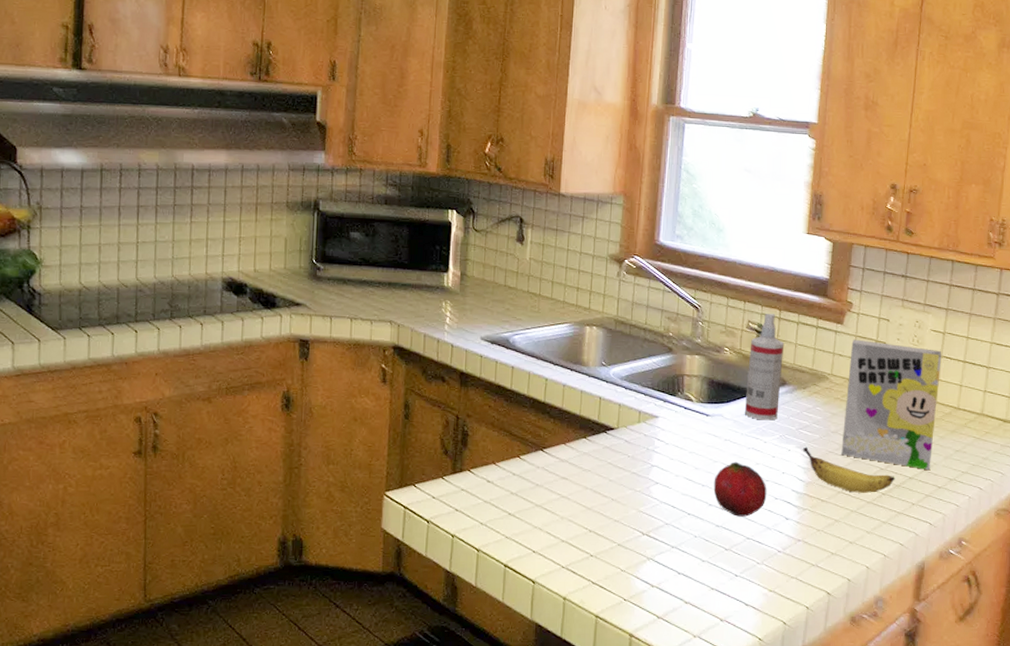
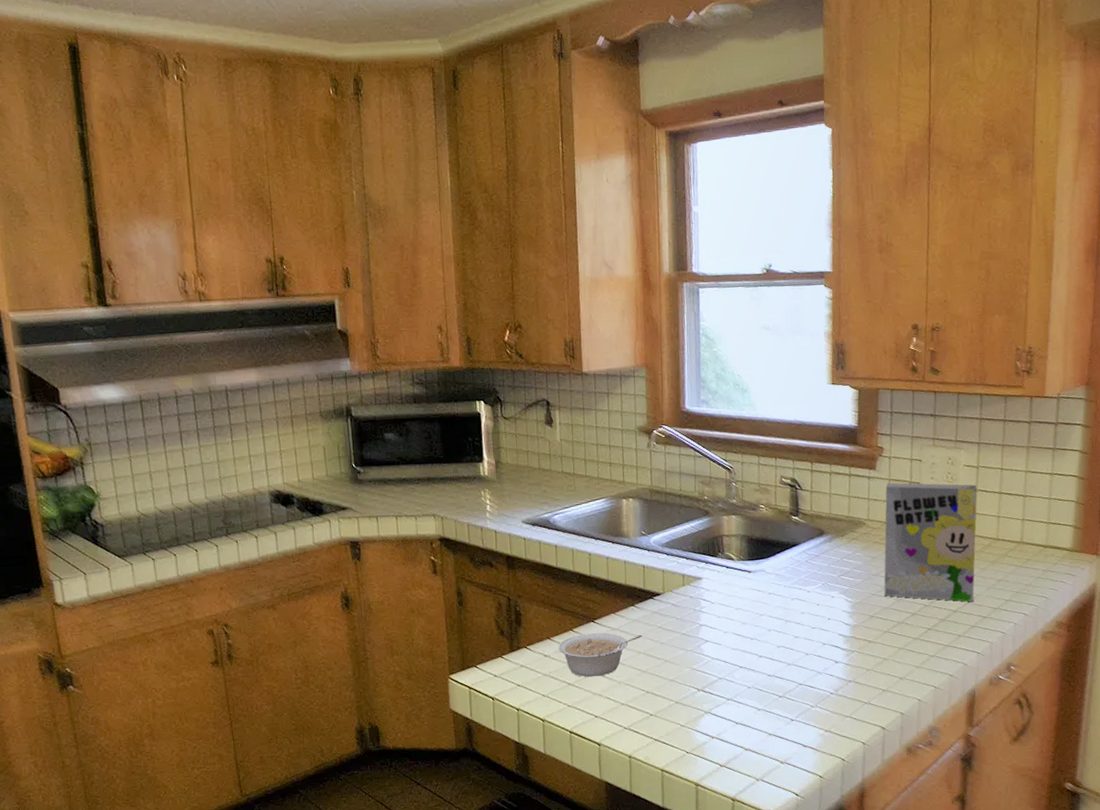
legume: none [503,462,591,509] -> present [558,632,642,678]
fruit: present [713,461,767,517] -> none [762,613,815,665]
spray bottle: present [744,313,785,421] -> none [785,466,819,571]
banana: present [802,447,895,493] -> none [845,592,940,631]

